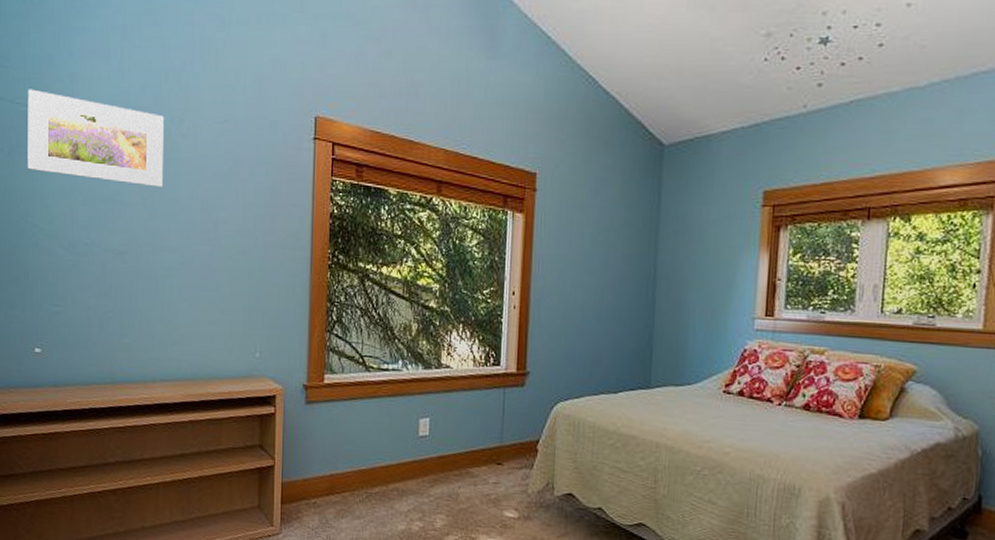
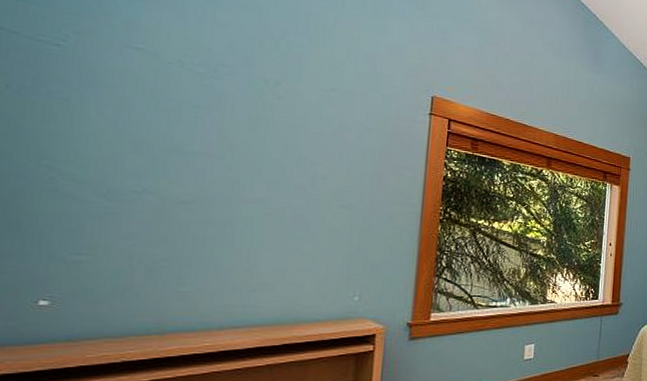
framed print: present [27,89,164,187] -> none [48,28,255,142]

